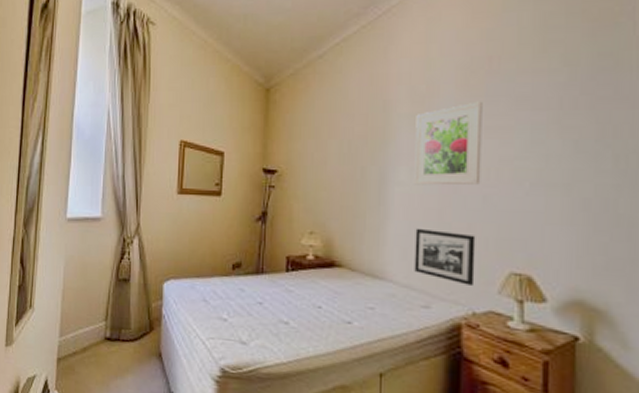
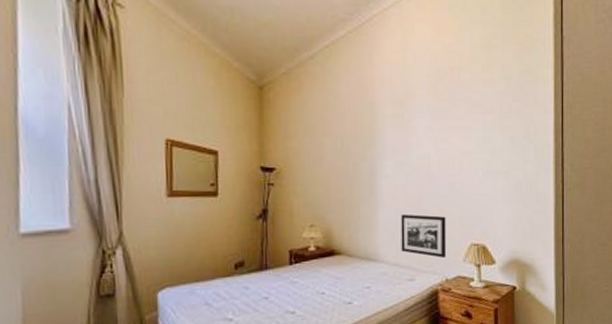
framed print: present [414,101,483,186] -> none [397,105,448,177]

